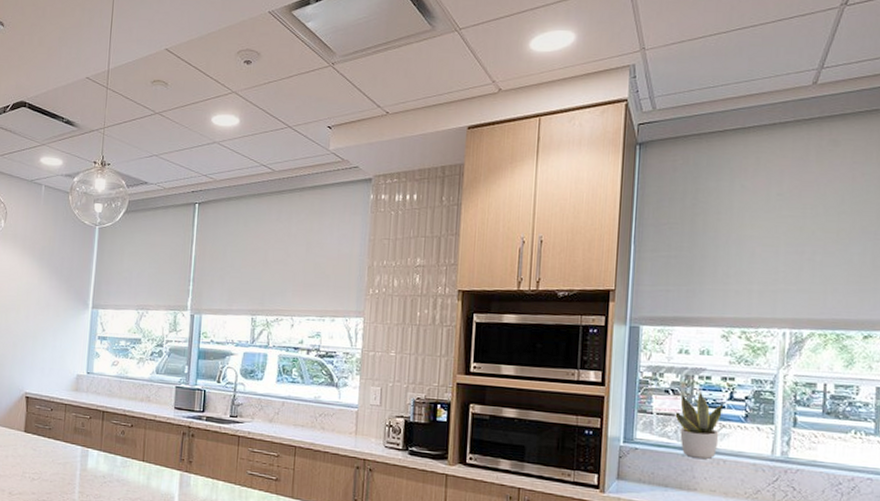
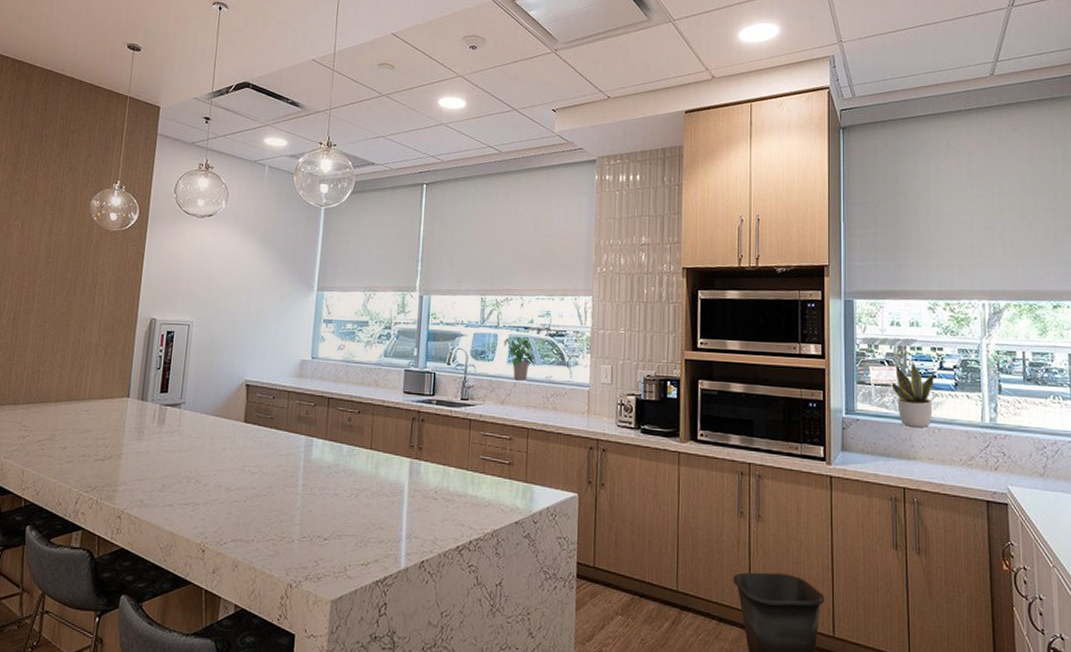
potted plant: none [273,356,304,400] -> present [504,336,535,381]

